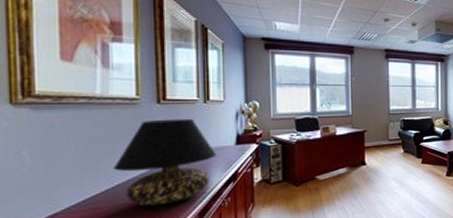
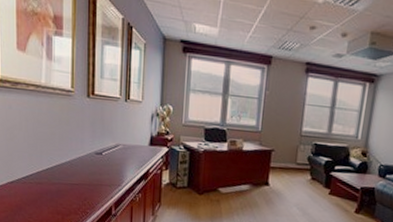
table lamp: present [113,118,217,207] -> none [52,112,133,190]

